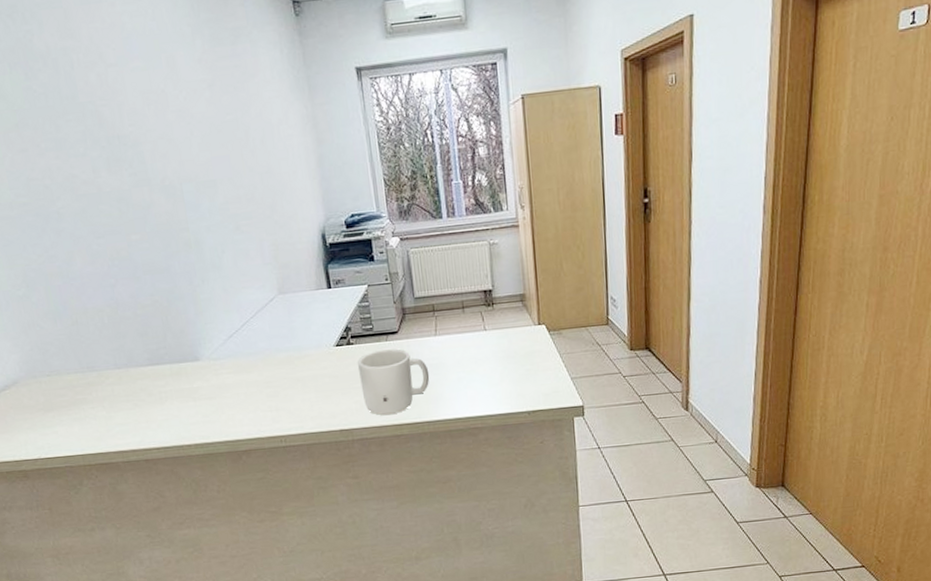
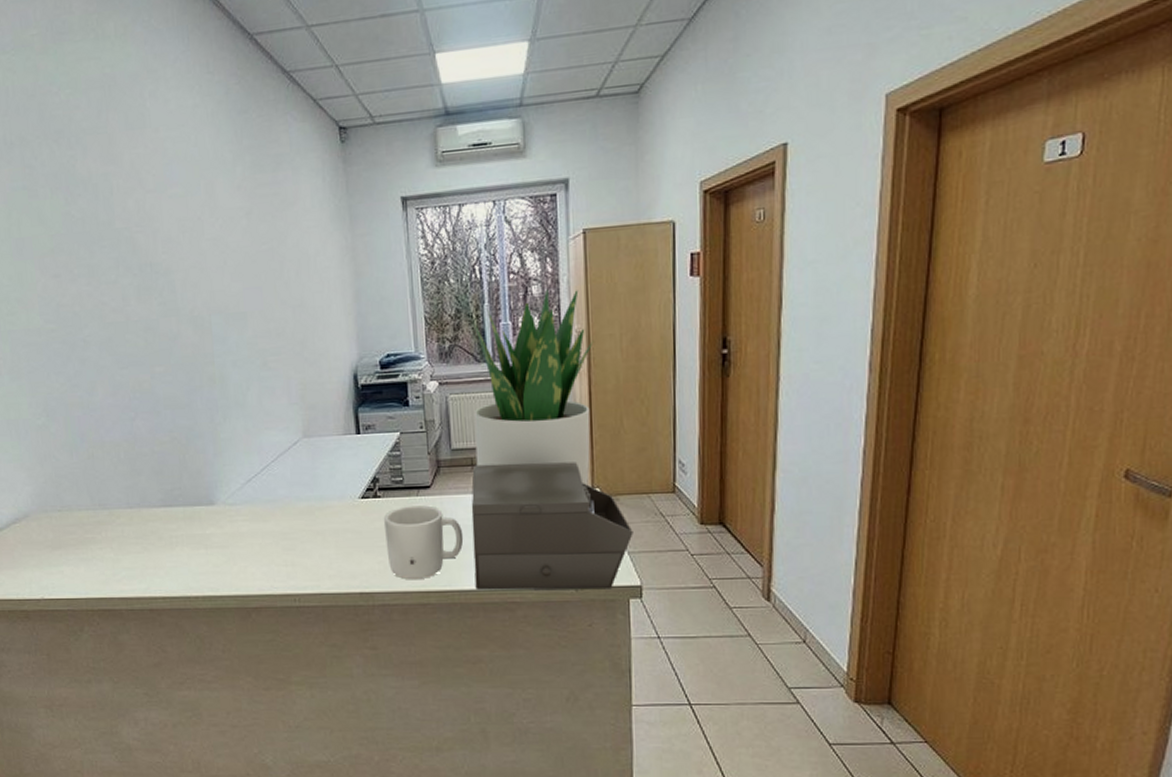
planter: none [428,150,537,323] -> present [473,289,594,486]
sewing box: none [434,303,575,420] -> present [471,462,633,590]

